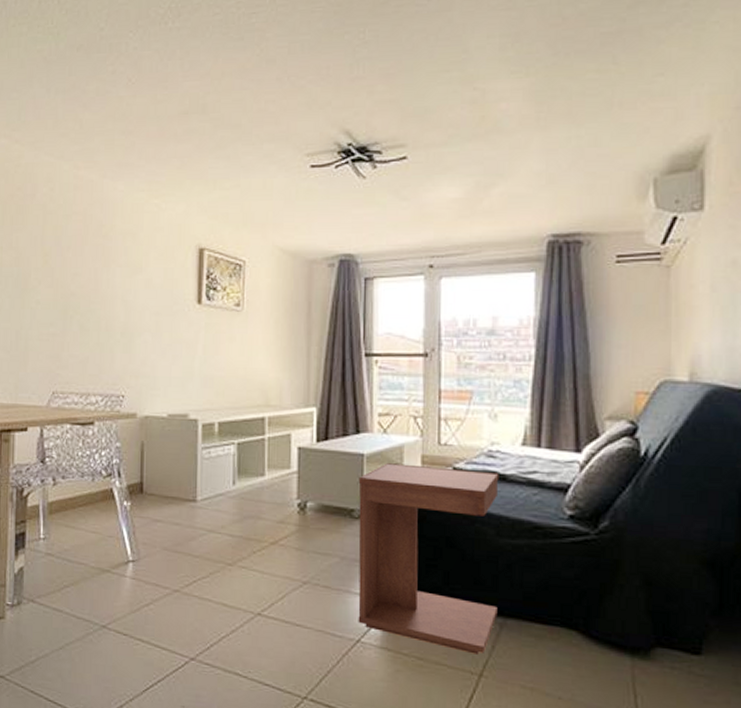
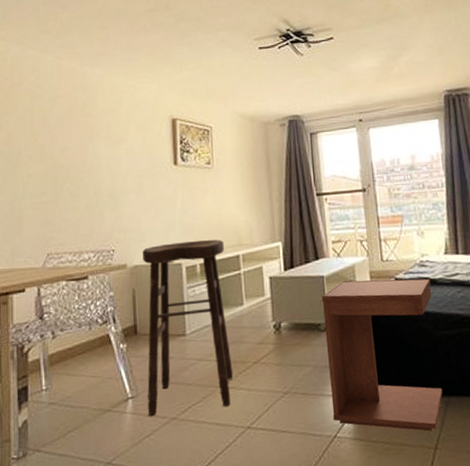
stool: none [149,395,249,587] -> present [142,239,234,417]

